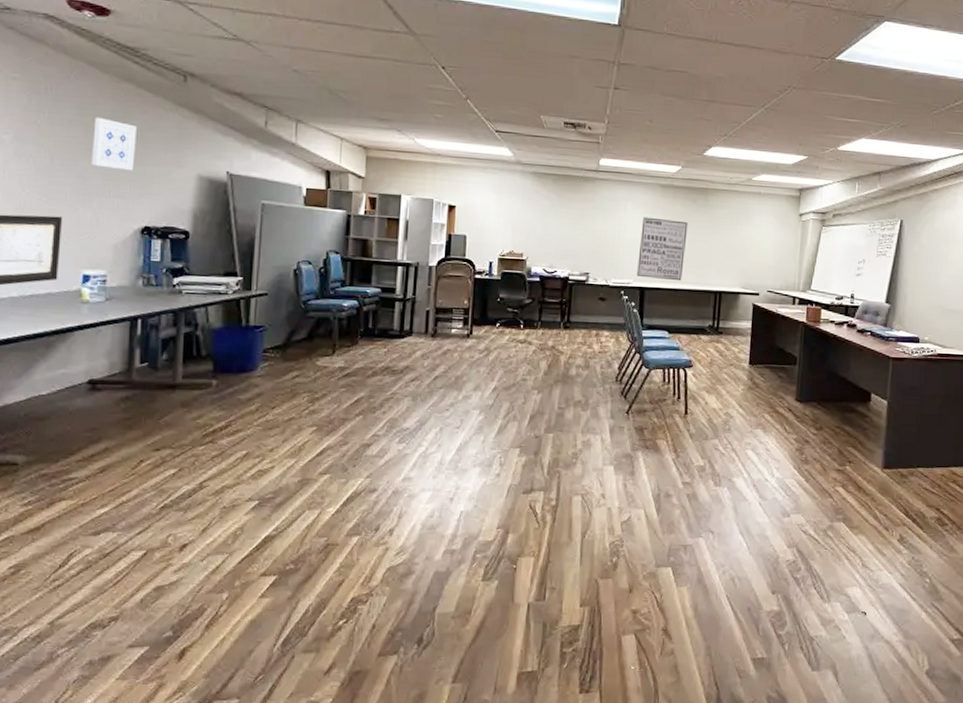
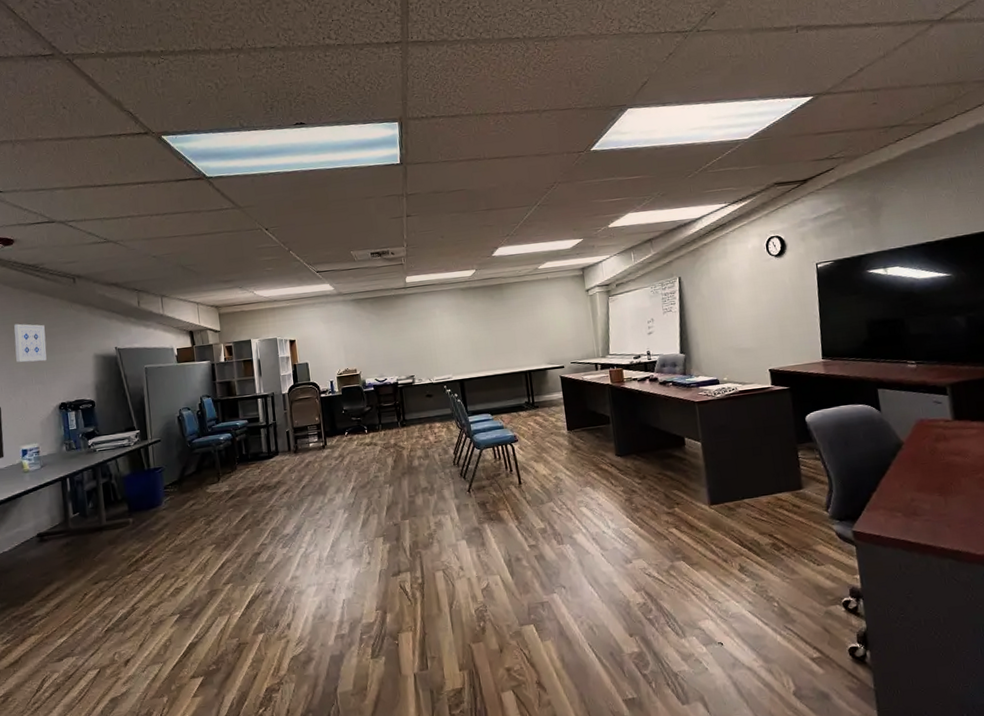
wall art: present [637,217,688,281] -> none [451,316,494,371]

